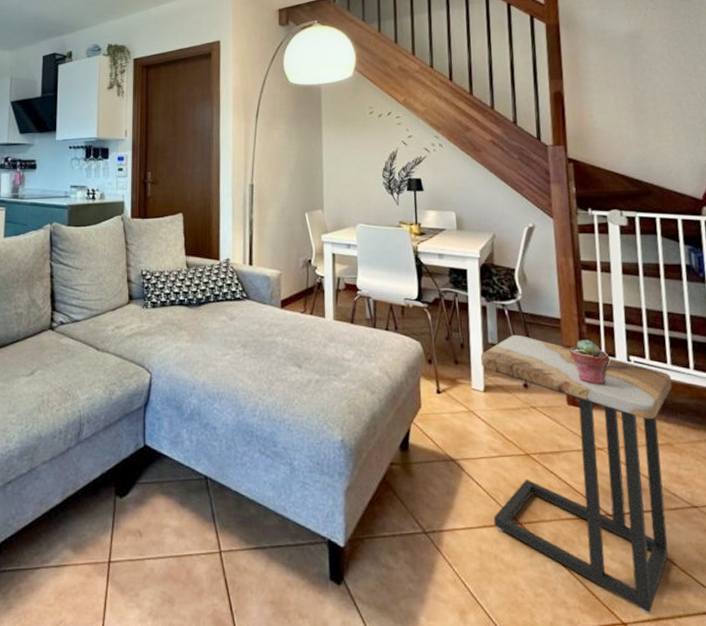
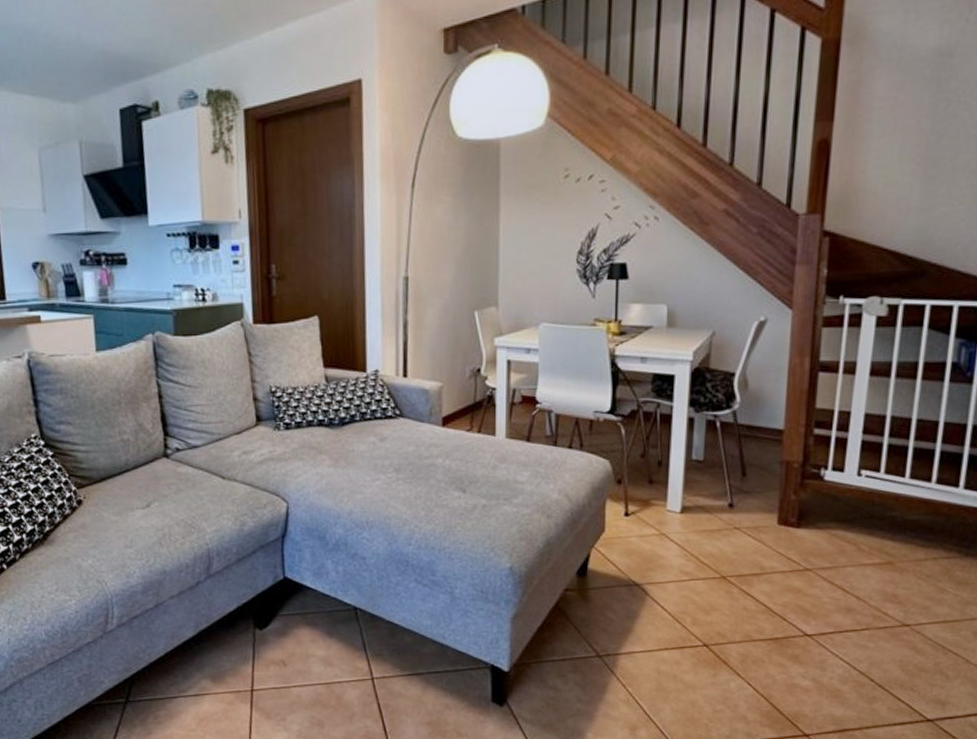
side table: present [480,334,672,613] -> none [676,449,907,725]
potted succulent: present [569,340,610,385] -> none [788,453,836,503]

